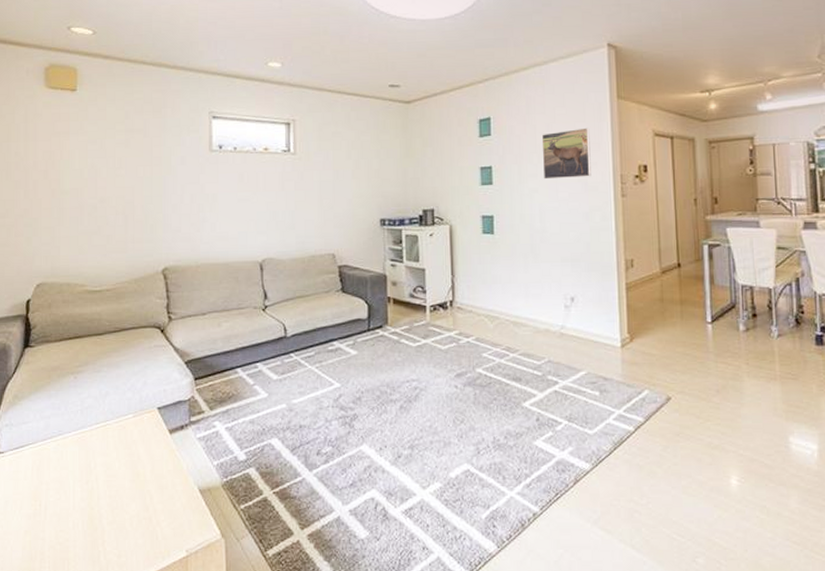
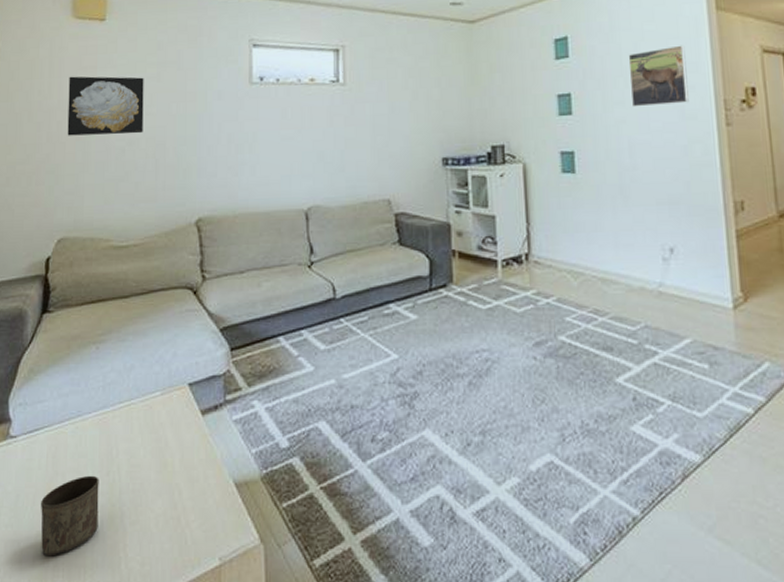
cup: none [28,484,80,551] -> present [41,475,99,557]
wall art: none [43,140,113,194] -> present [67,76,144,136]

